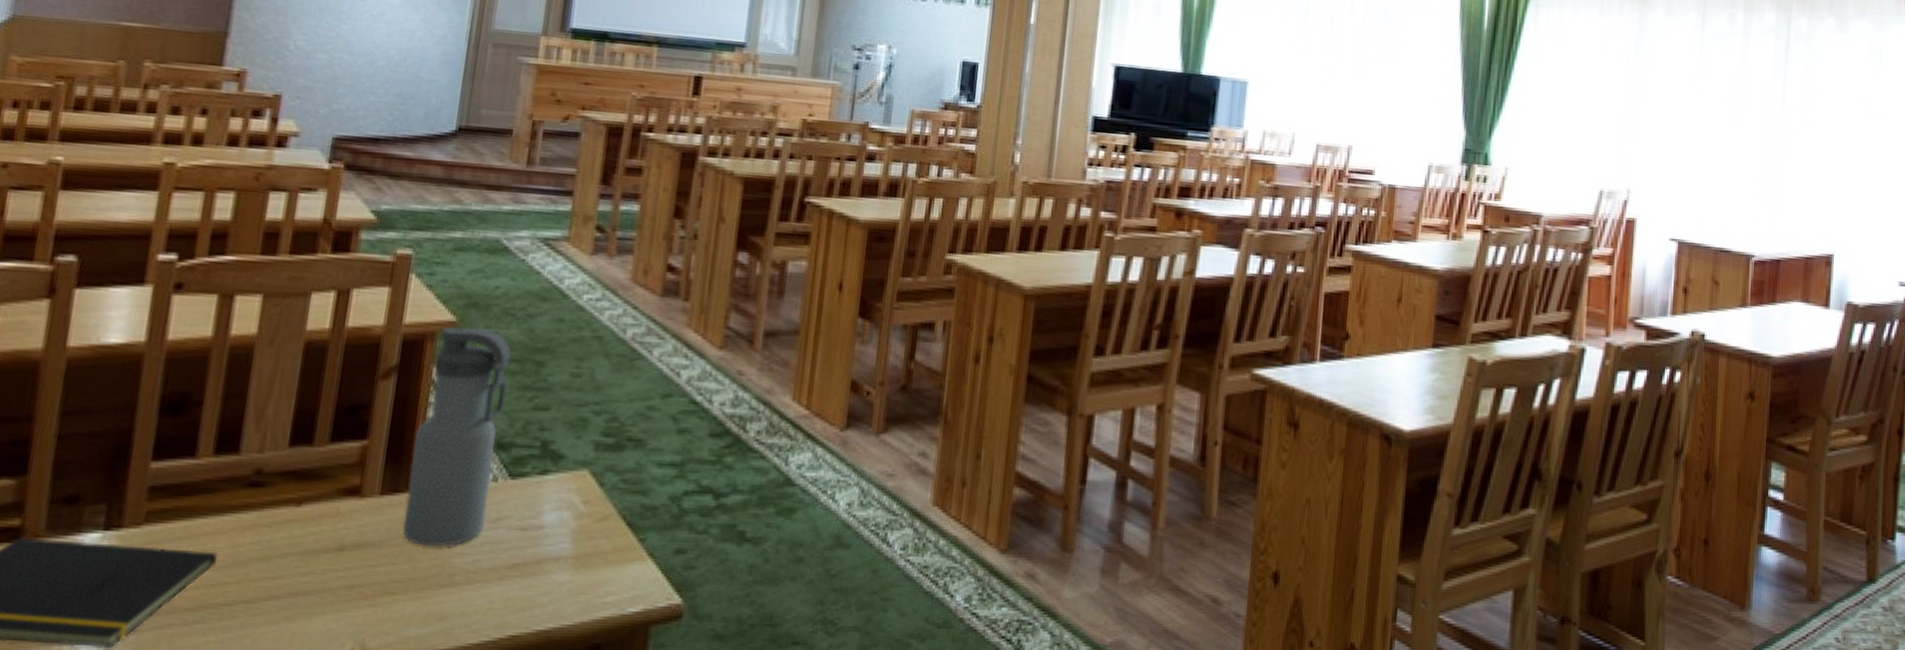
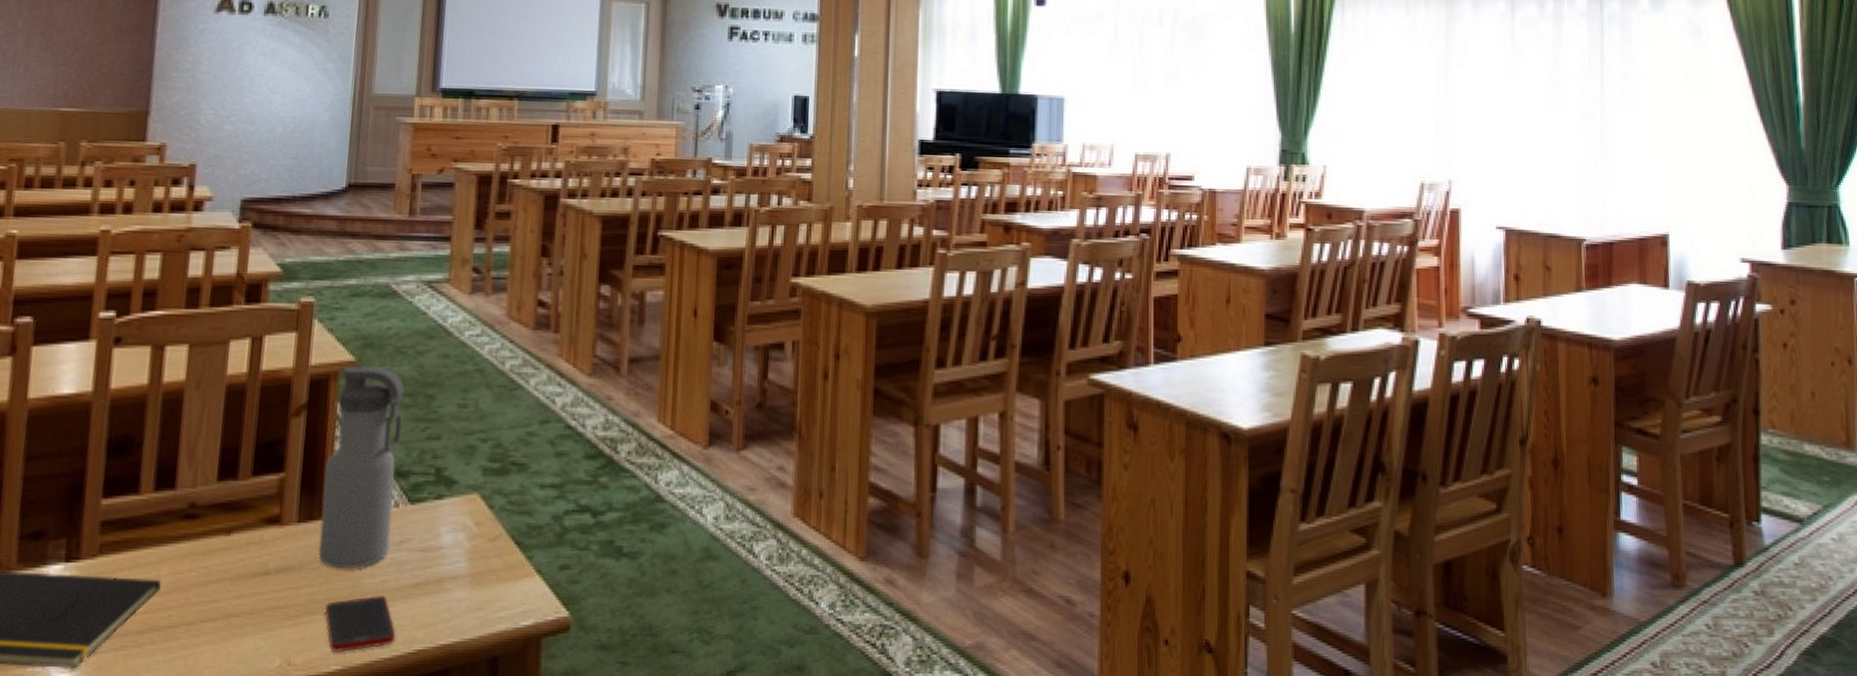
cell phone: none [406,575,486,637] -> present [324,595,395,653]

